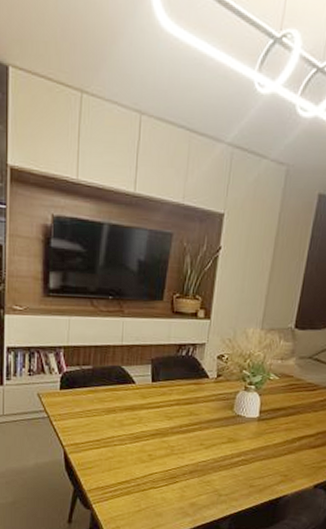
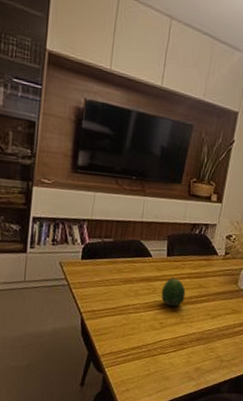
fruit: none [147,404,175,437] -> present [161,277,186,307]

